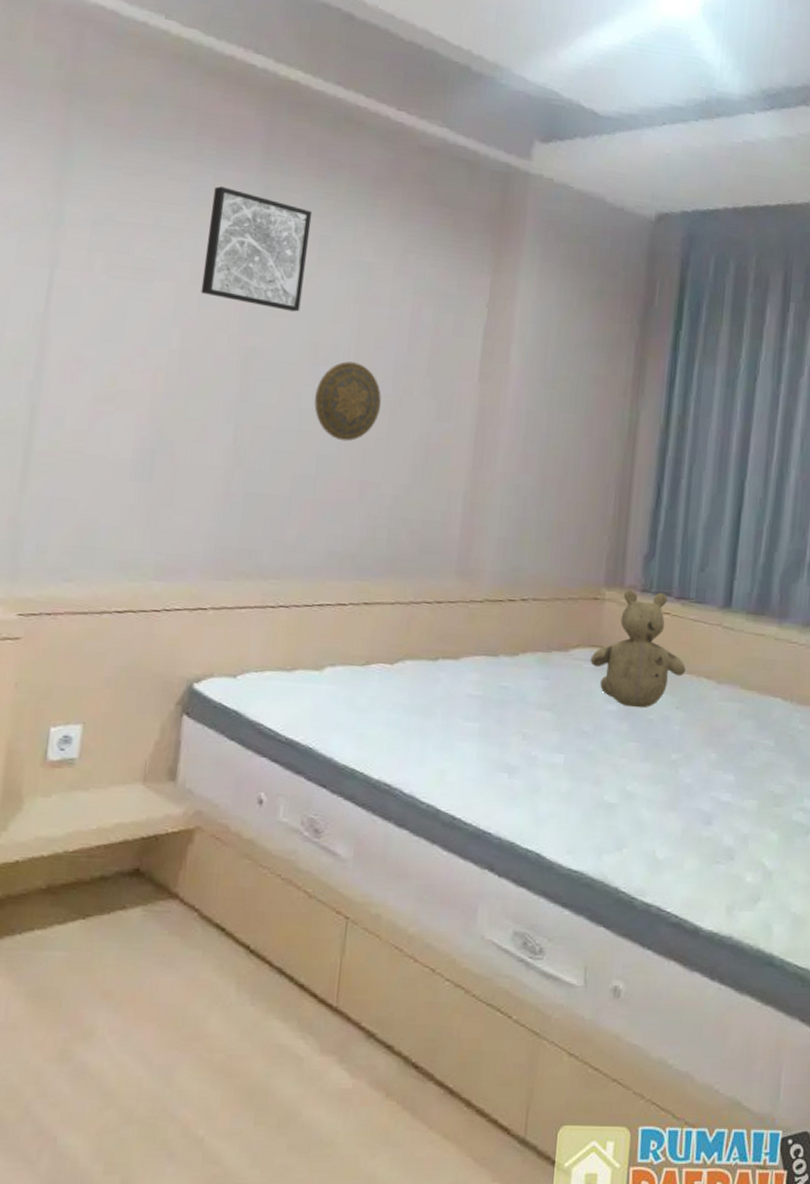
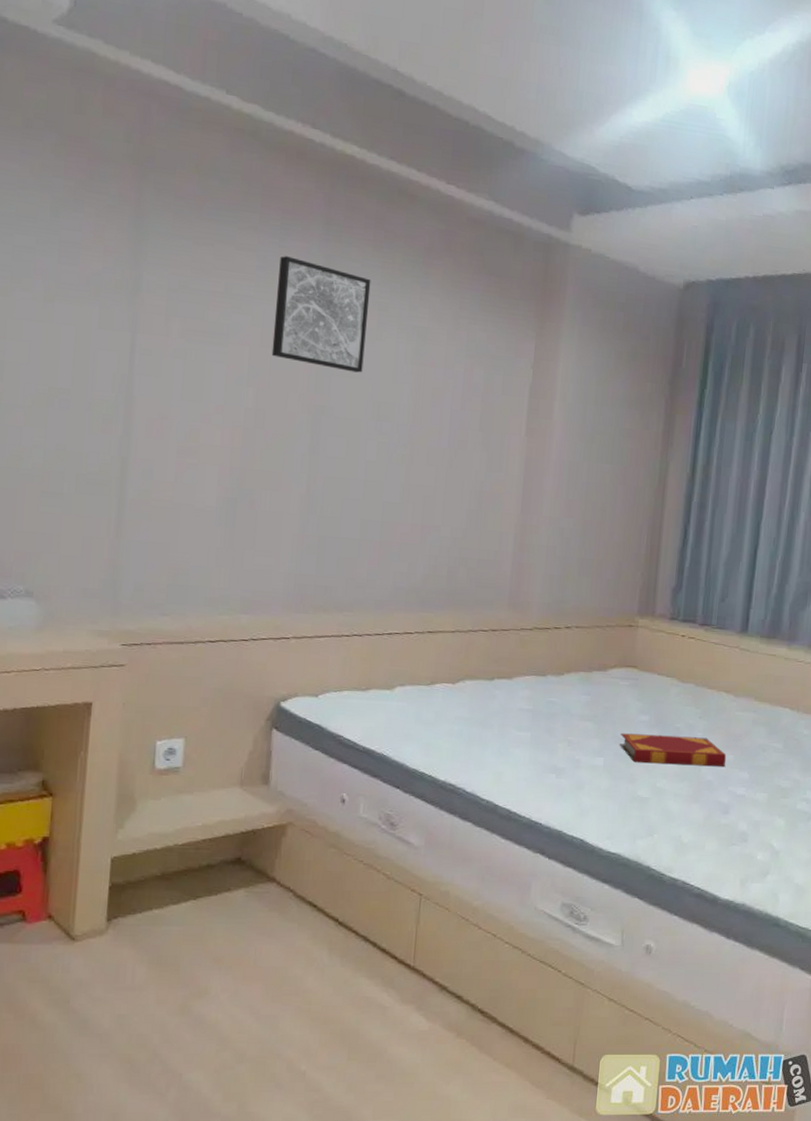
decorative plate: present [314,361,381,442] -> none [379,418,439,490]
hardback book: none [583,725,708,768] -> present [620,733,727,767]
teddy bear: present [590,589,686,708] -> none [626,617,708,718]

